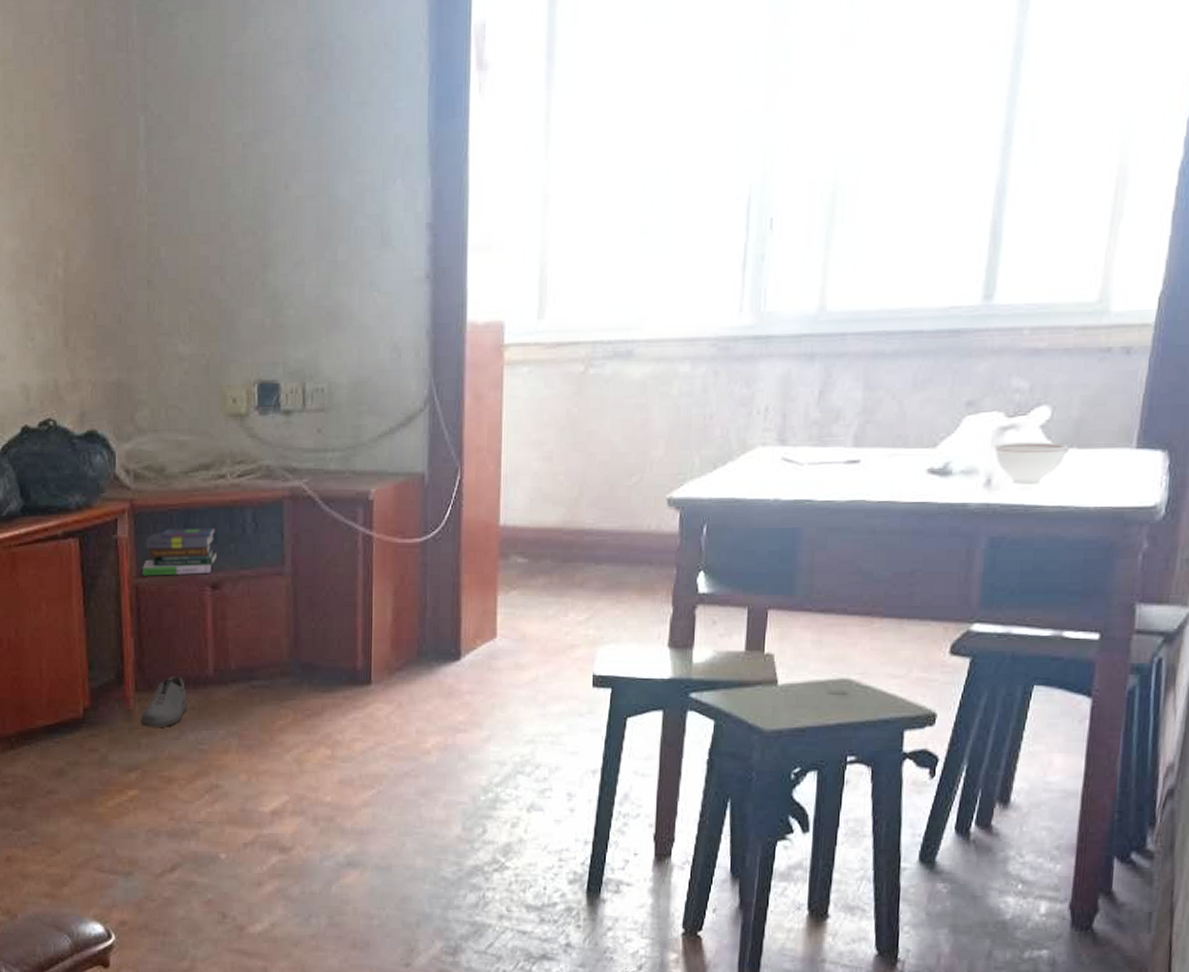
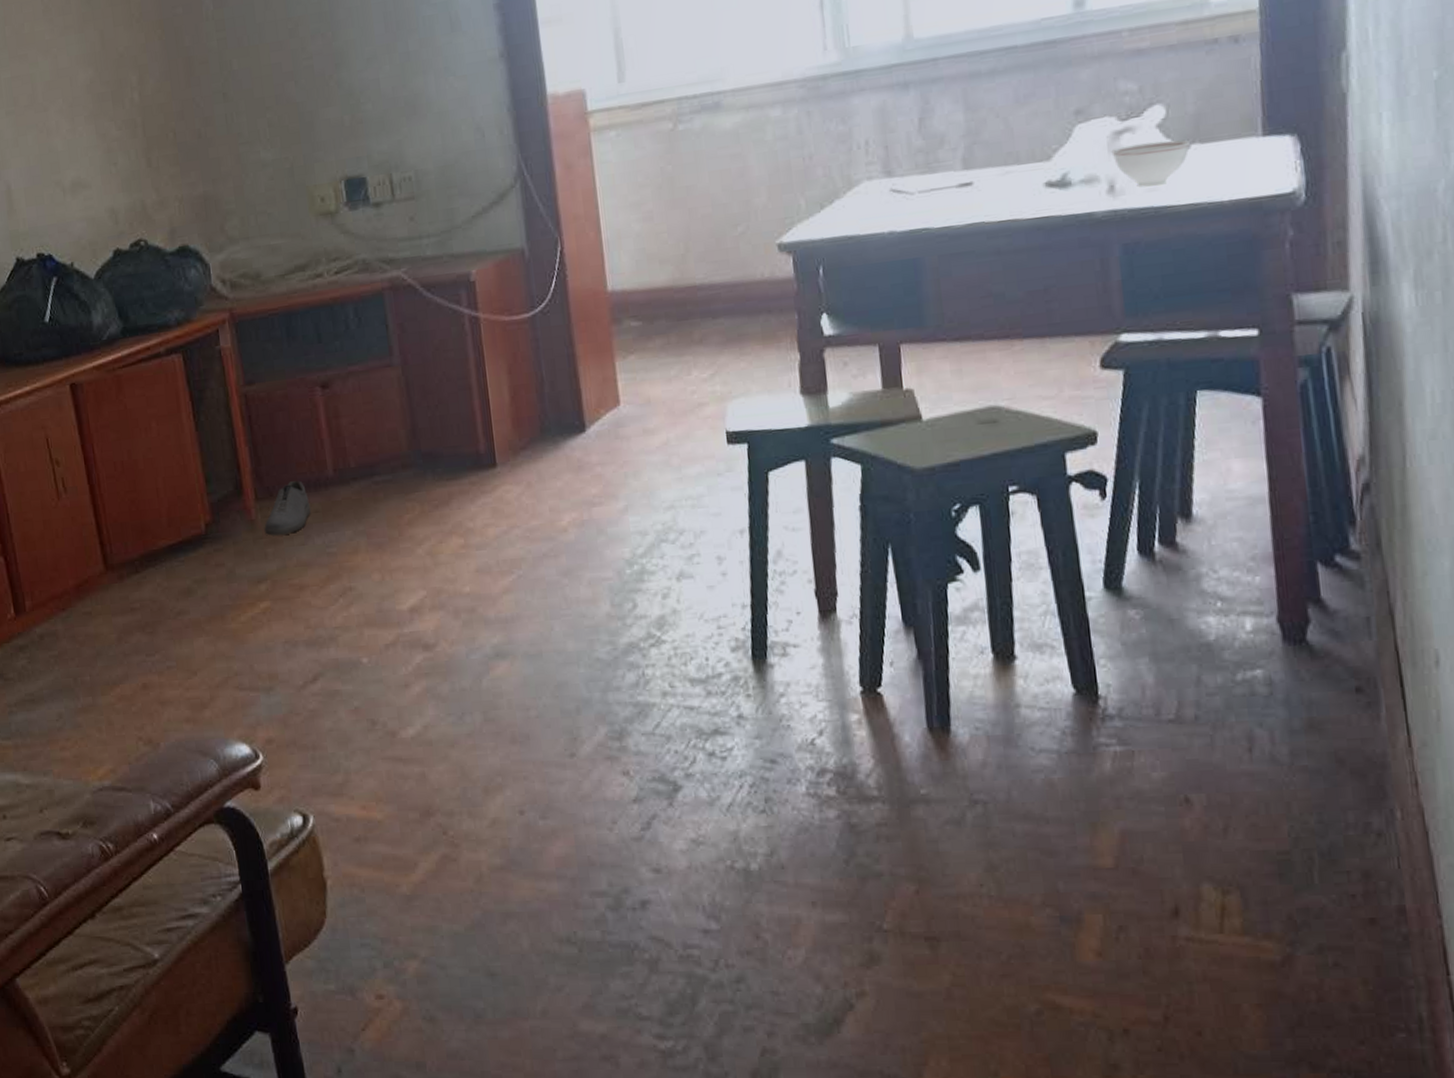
books: present [143,527,218,576] -> none [249,327,324,384]

